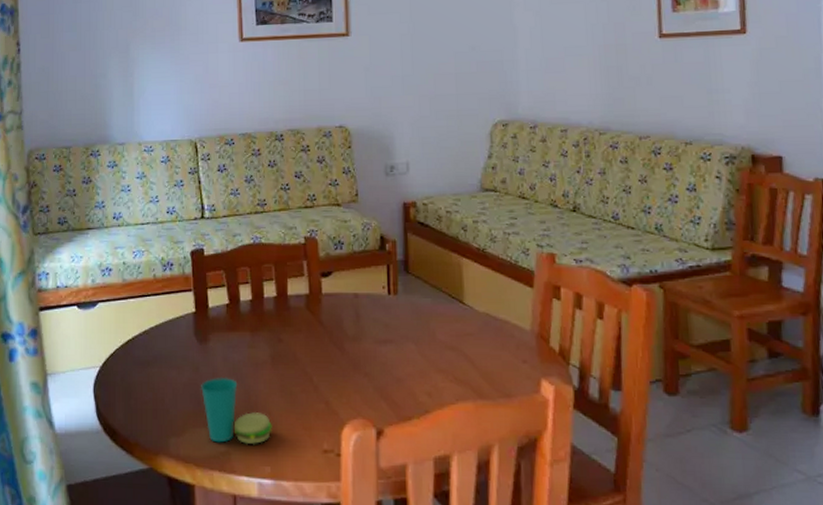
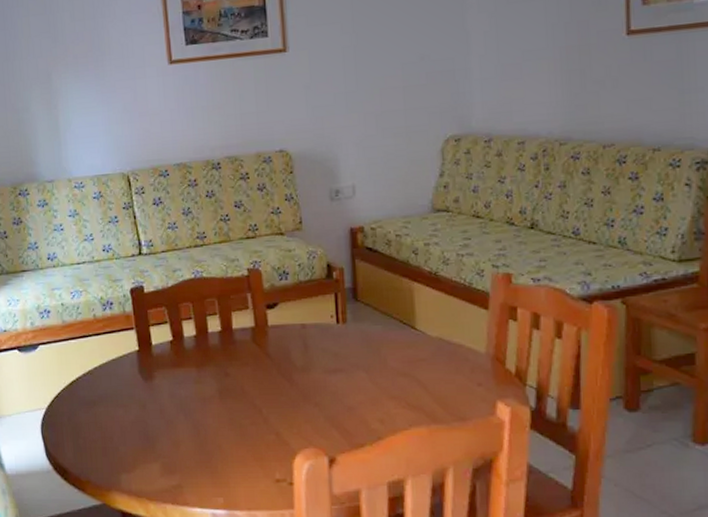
cup: present [201,376,272,445] -> none [149,413,223,478]

